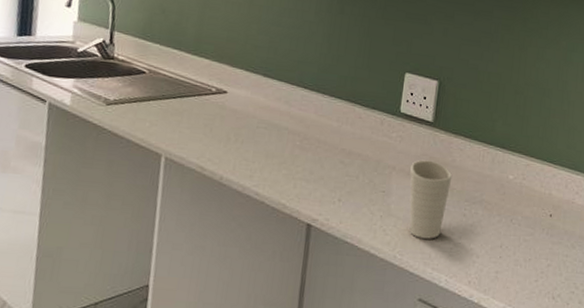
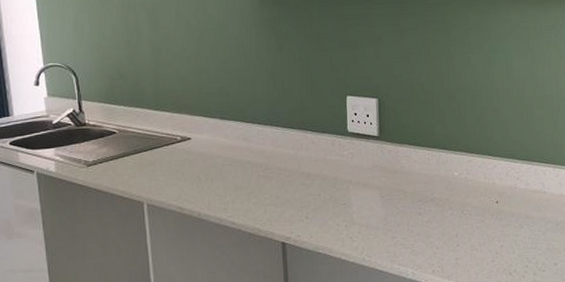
cup: present [409,159,453,239] -> none [365,170,404,240]

